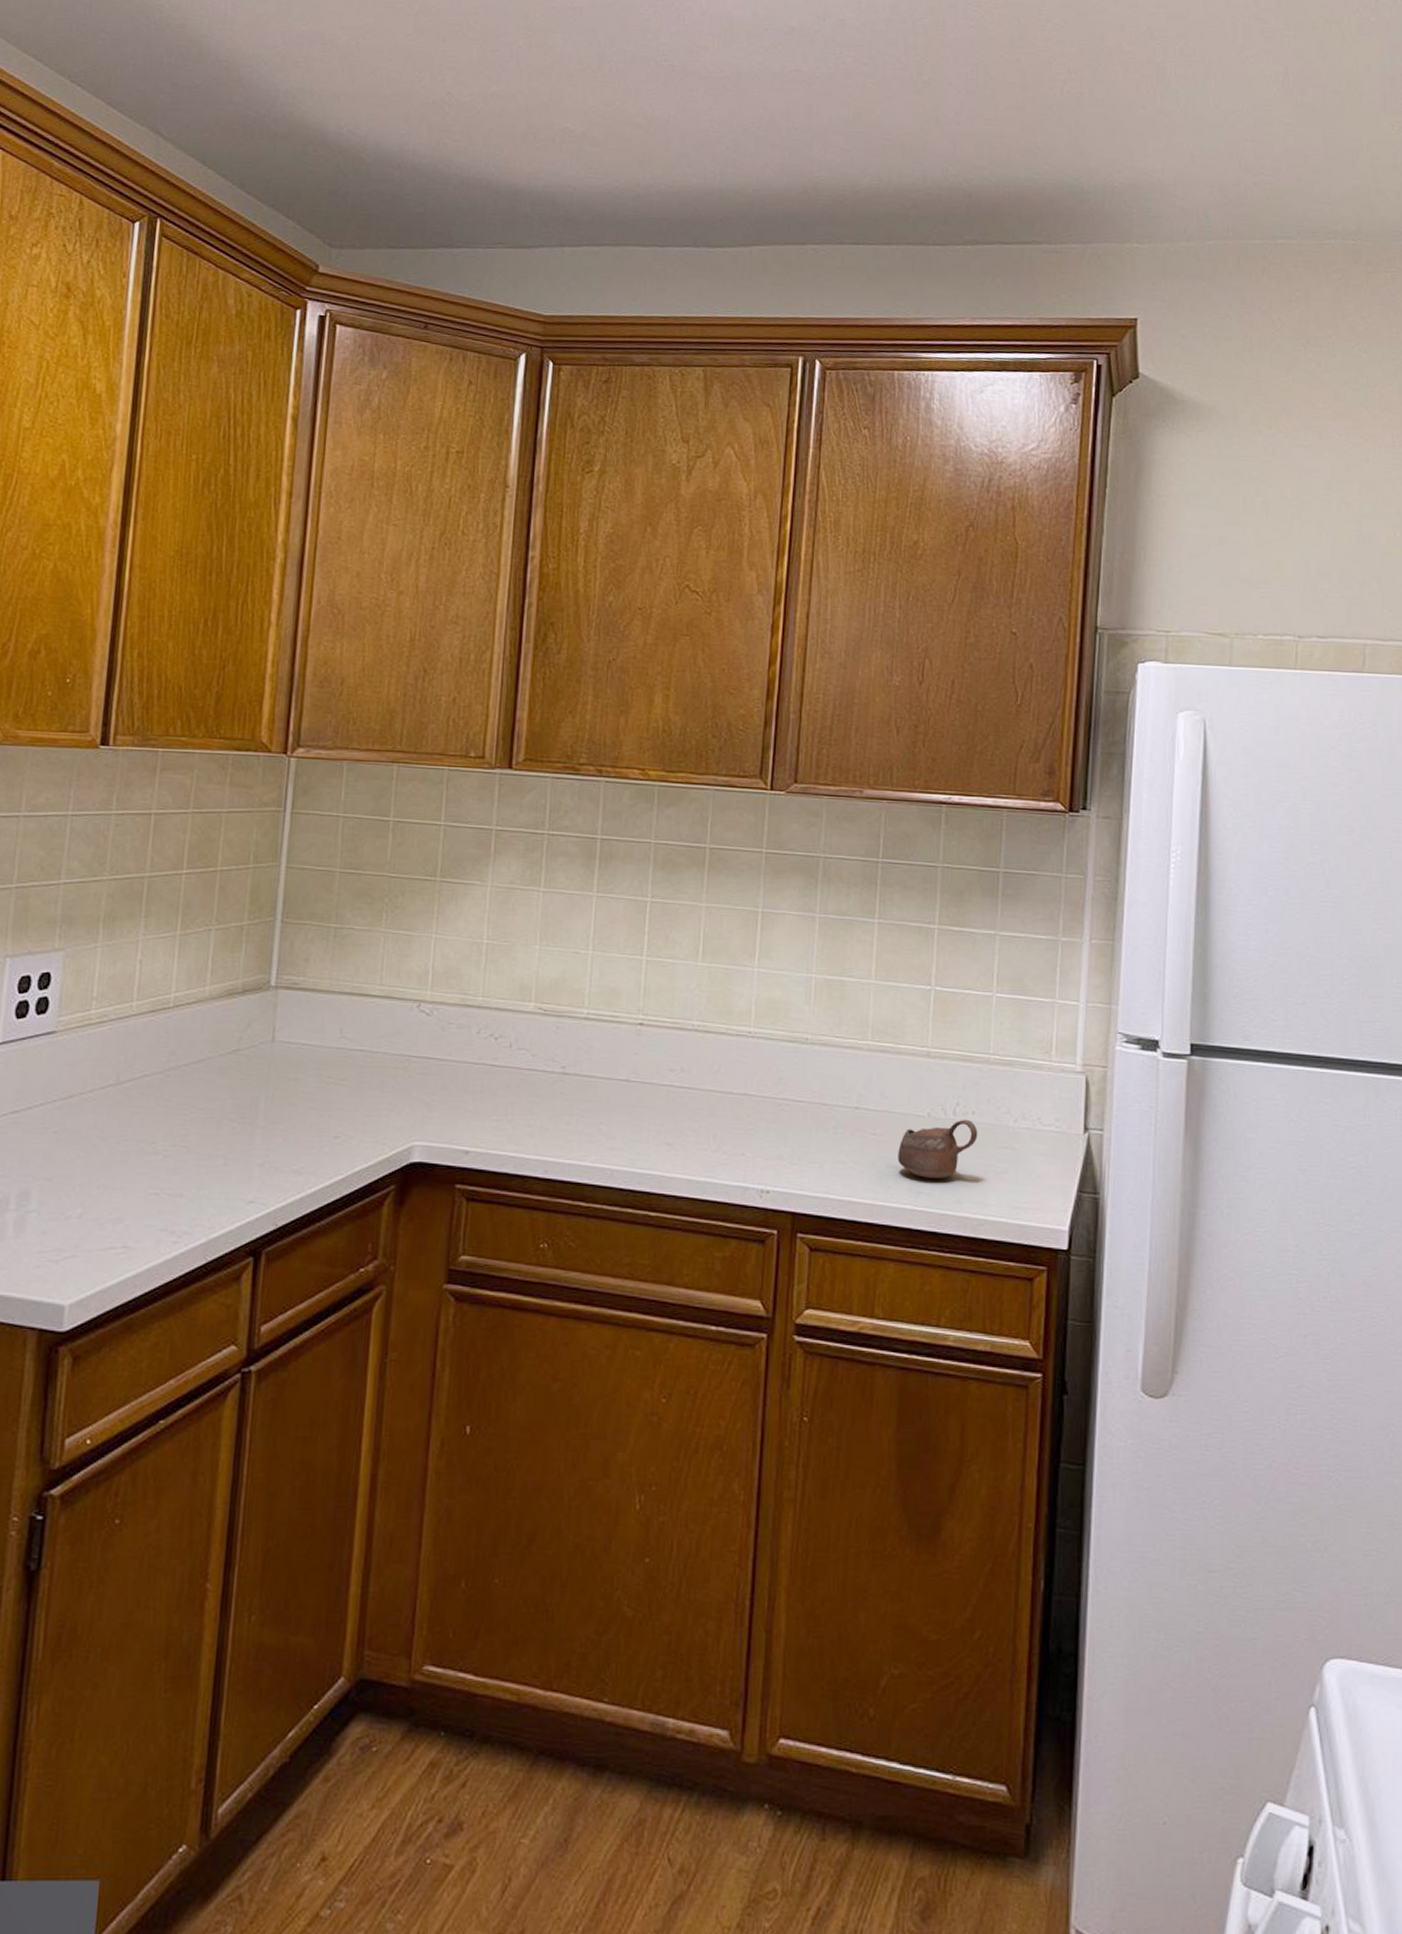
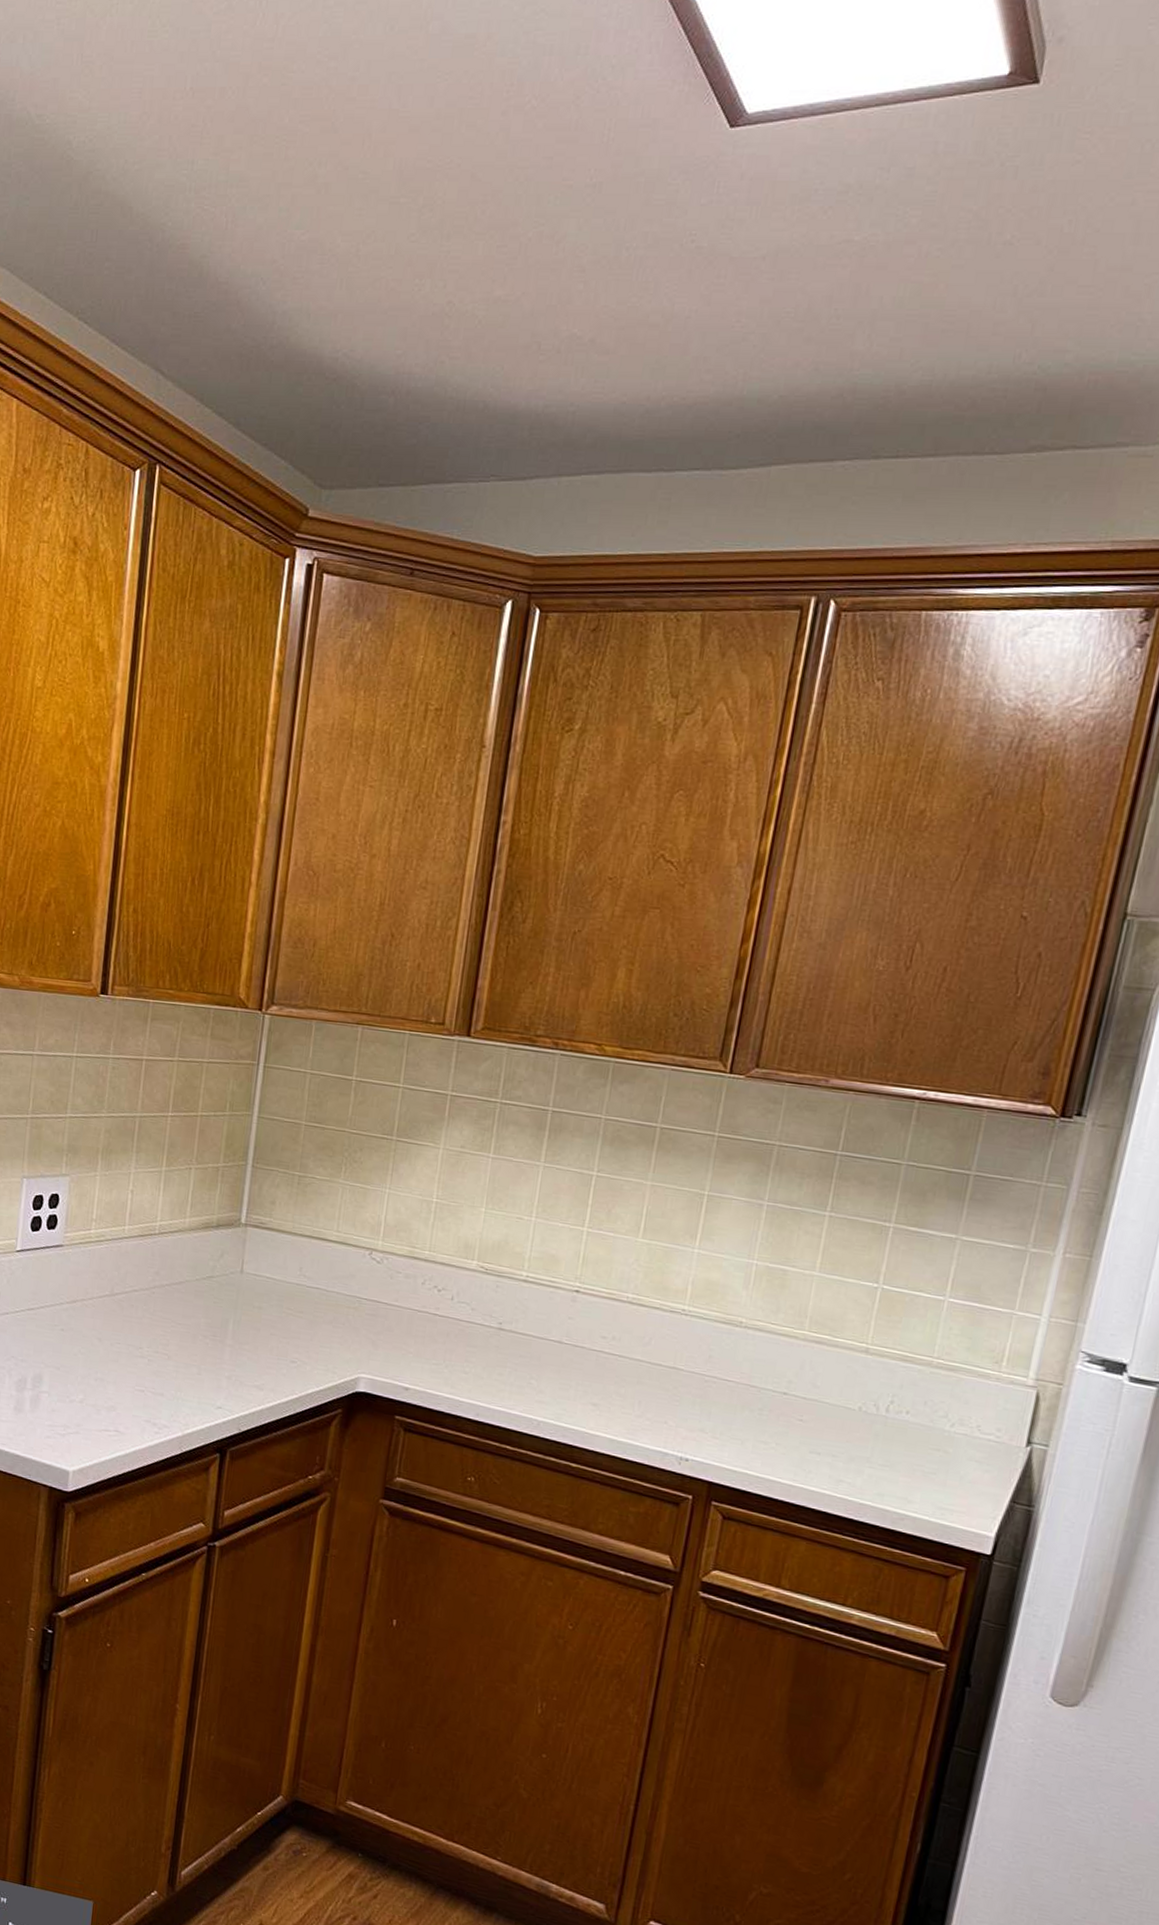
cup: present [898,1119,978,1178] -> none [821,1417,910,1471]

